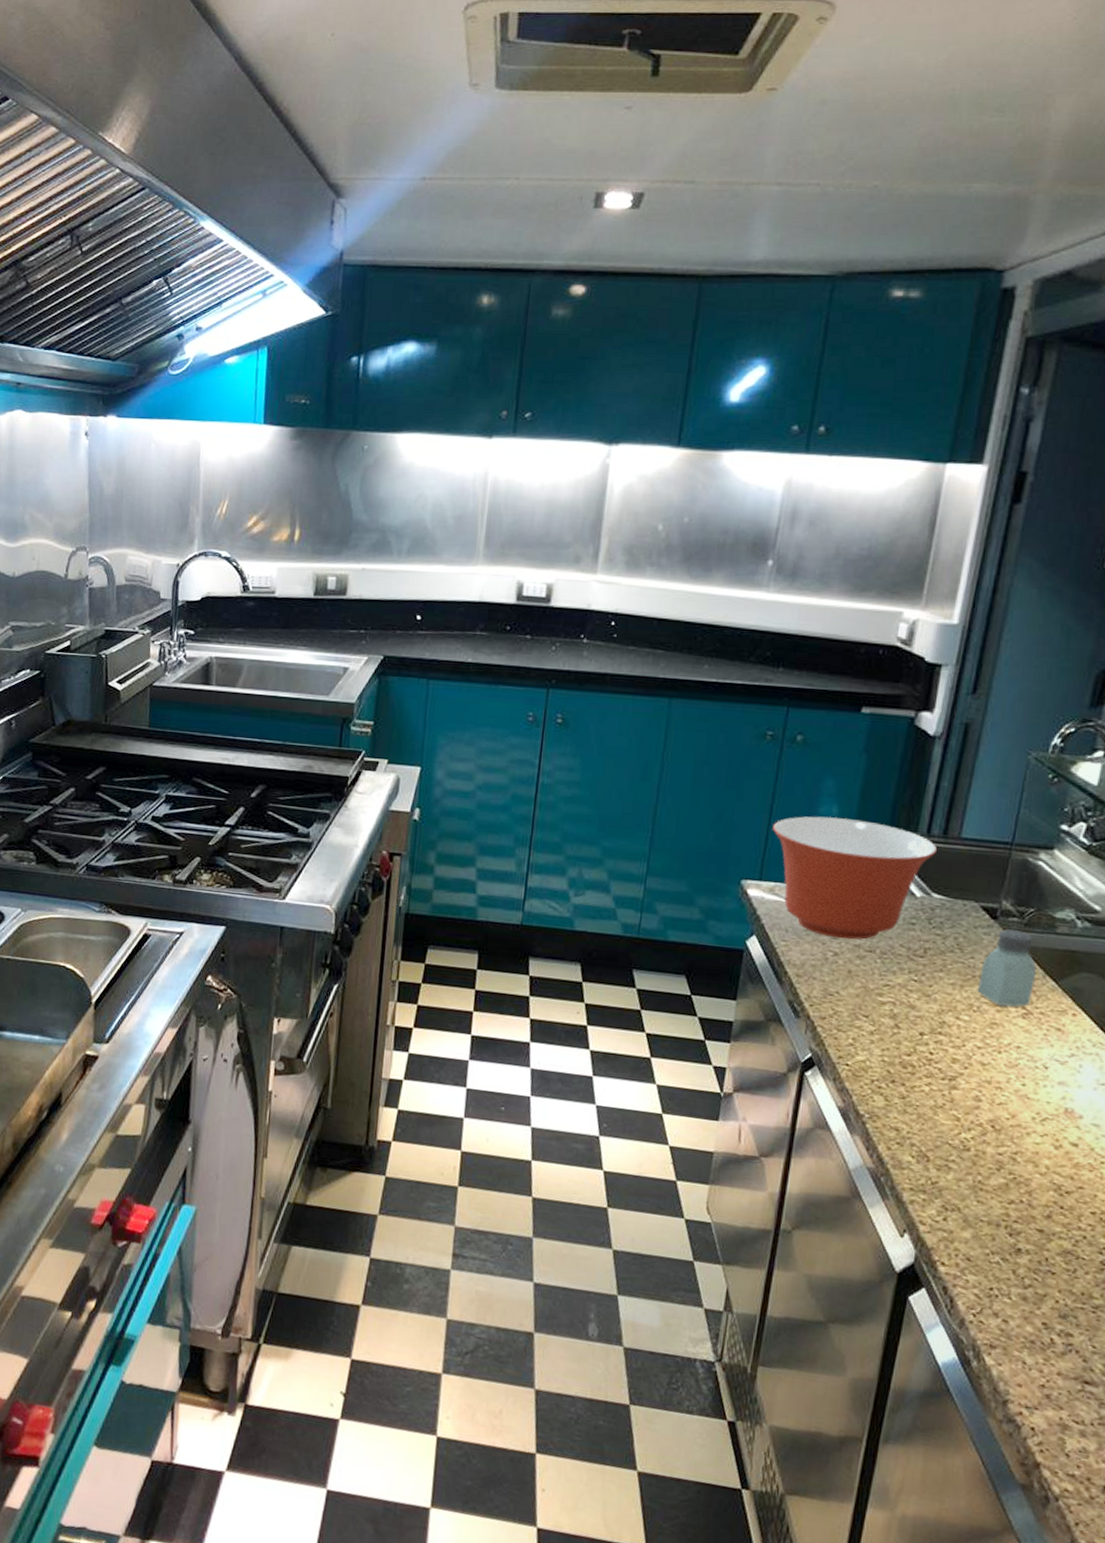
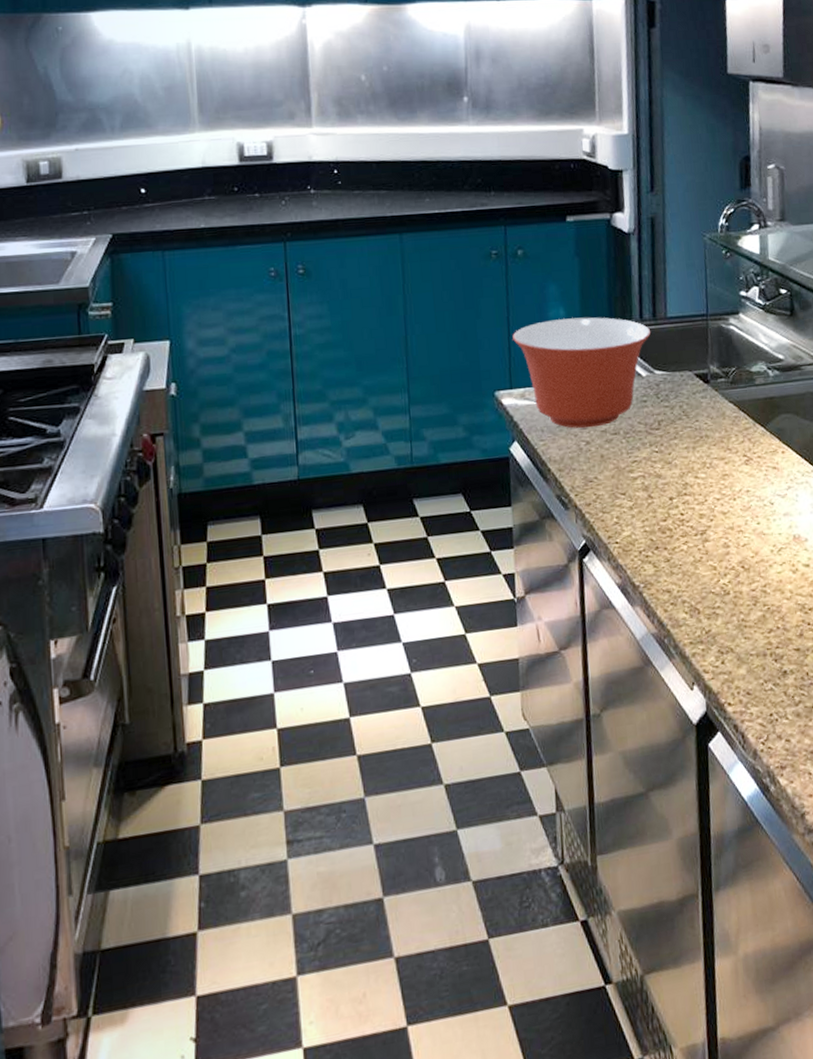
saltshaker: present [977,929,1037,1007] -> none [705,389,749,458]

